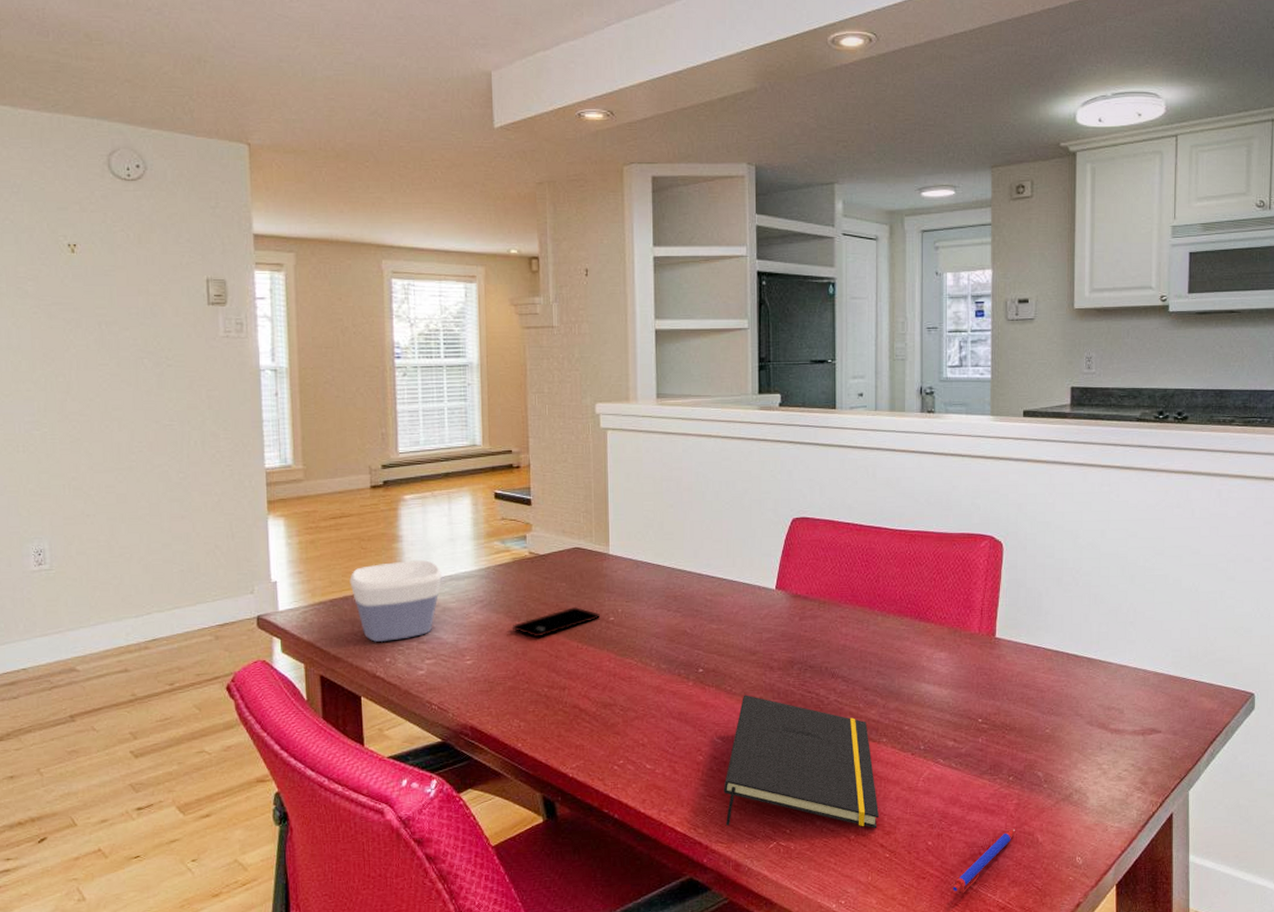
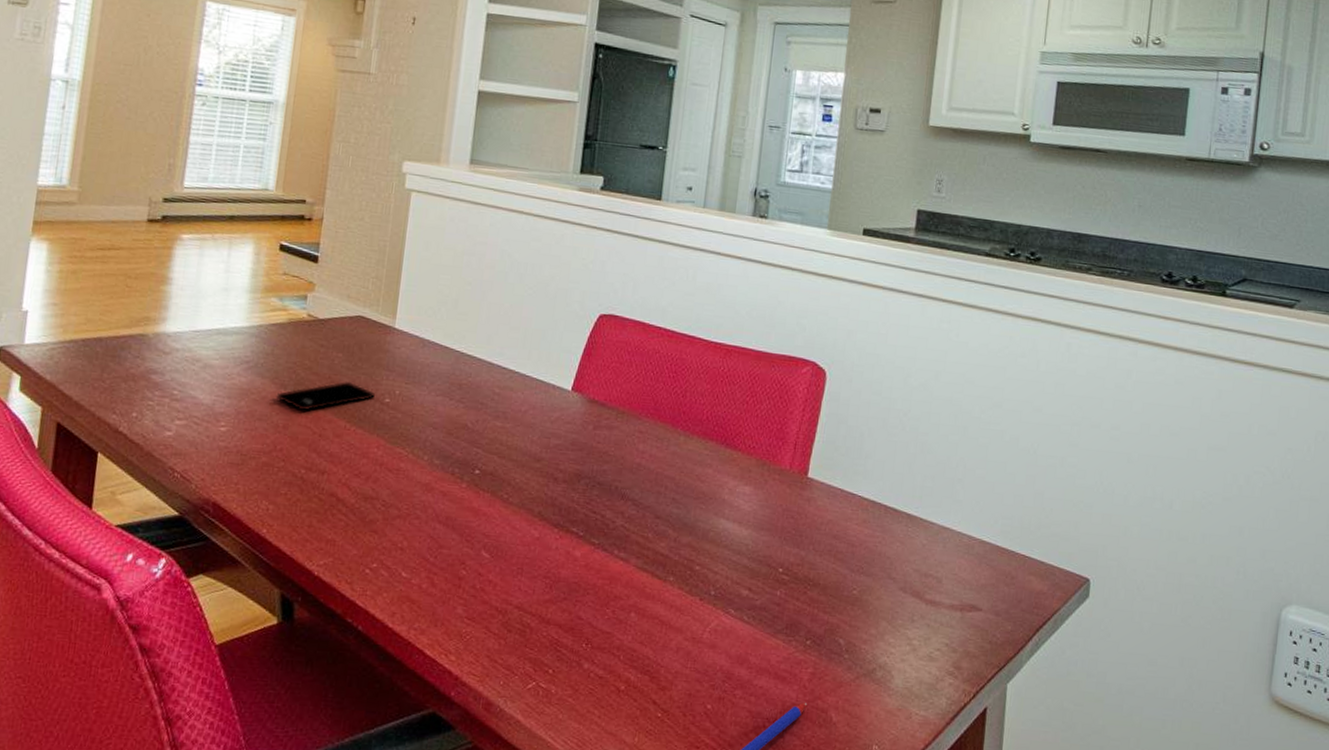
bowl: present [349,559,442,643] -> none [106,305,209,394]
notepad: present [723,695,879,829] -> none [481,506,656,682]

